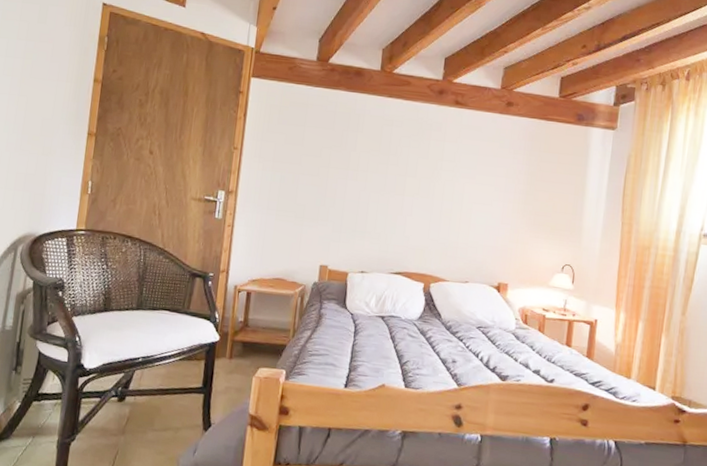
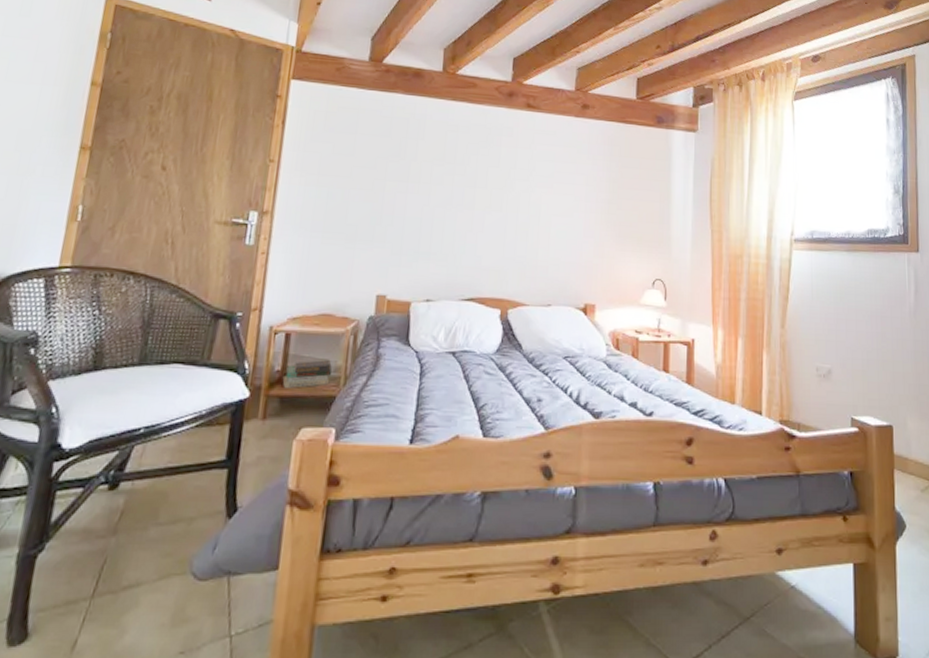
books: none [244,315,283,337] -> present [282,360,332,389]

